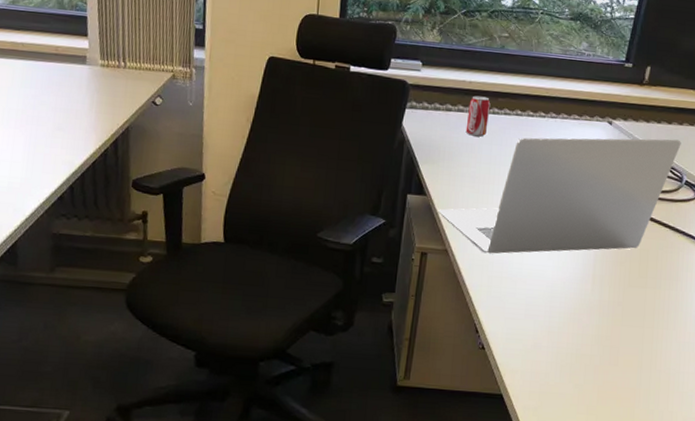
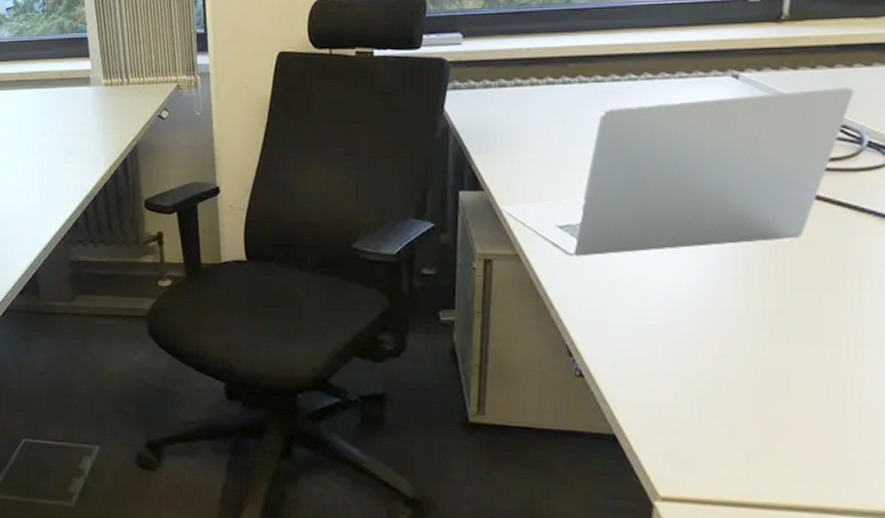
beverage can: present [465,95,491,137] -> none [528,64,559,114]

